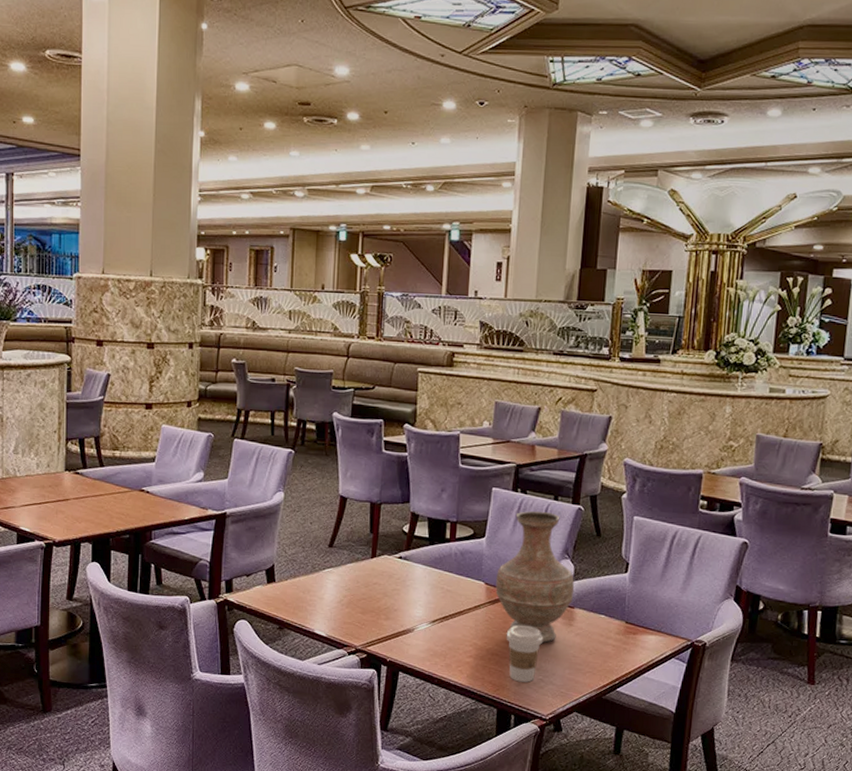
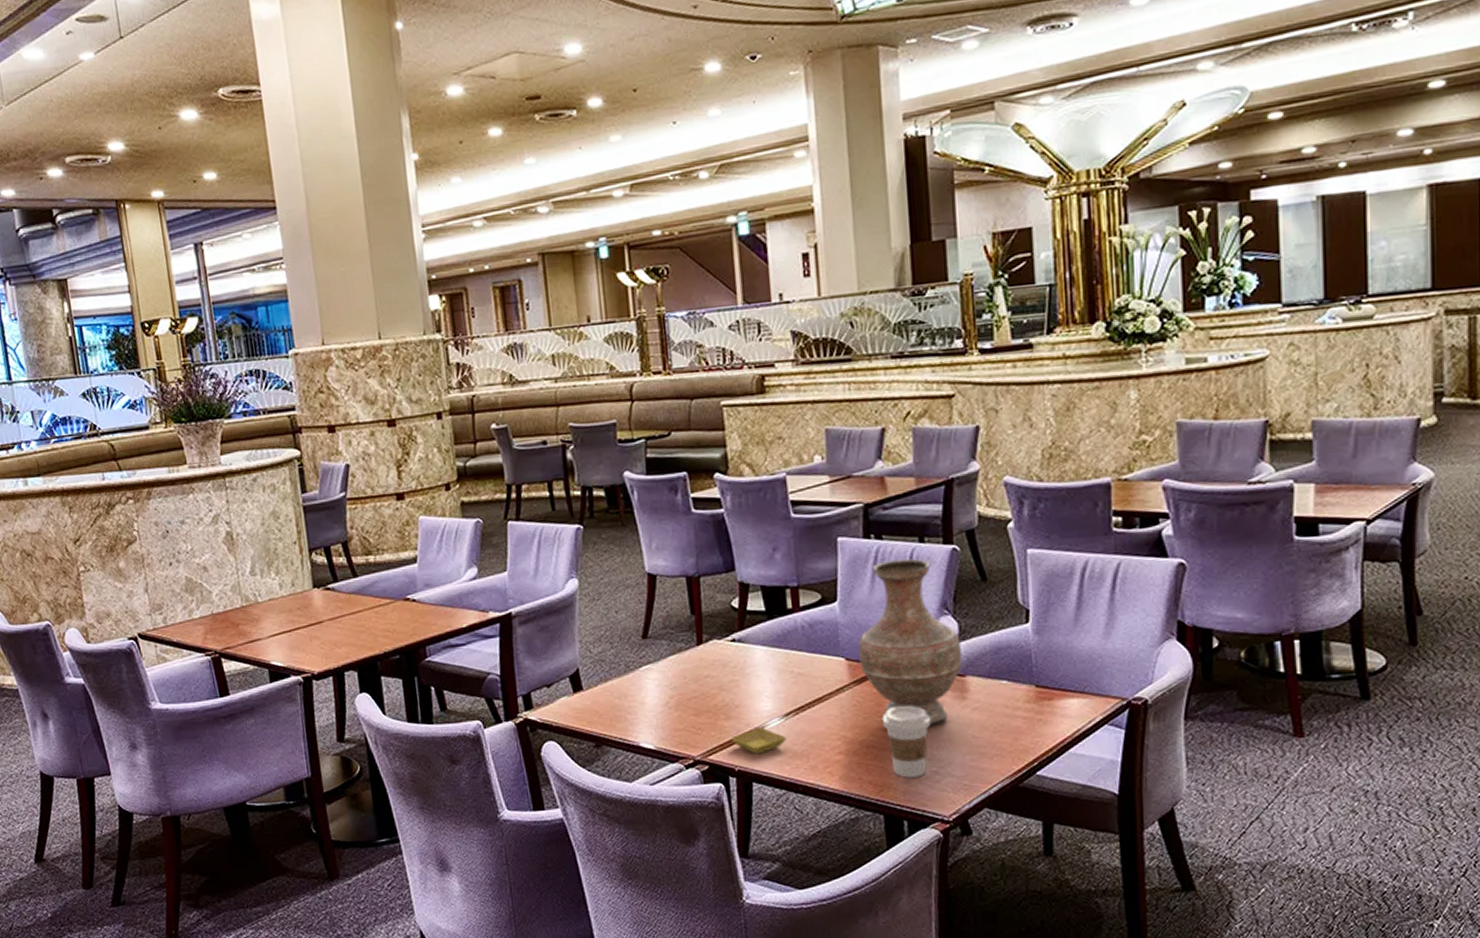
saucer: none [386,629,431,650] -> present [730,728,787,754]

